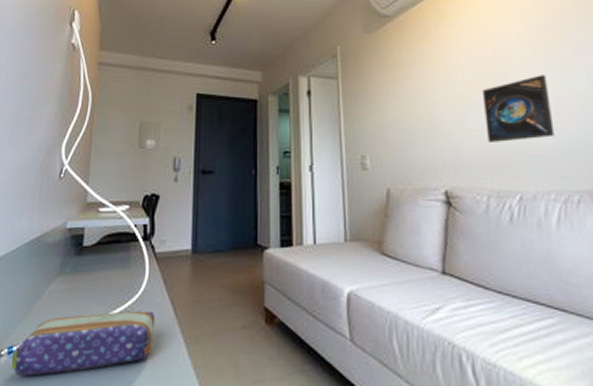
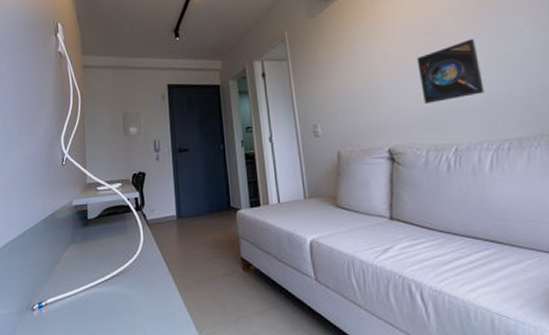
pencil case: present [11,310,156,376] -> none [42,267,153,324]

